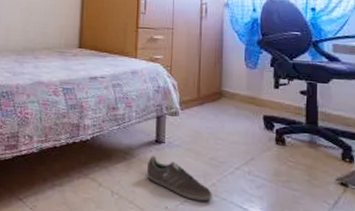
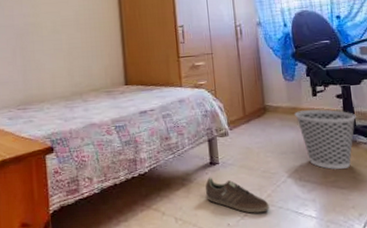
wastebasket: none [252,101,319,171] -> present [295,108,357,170]

